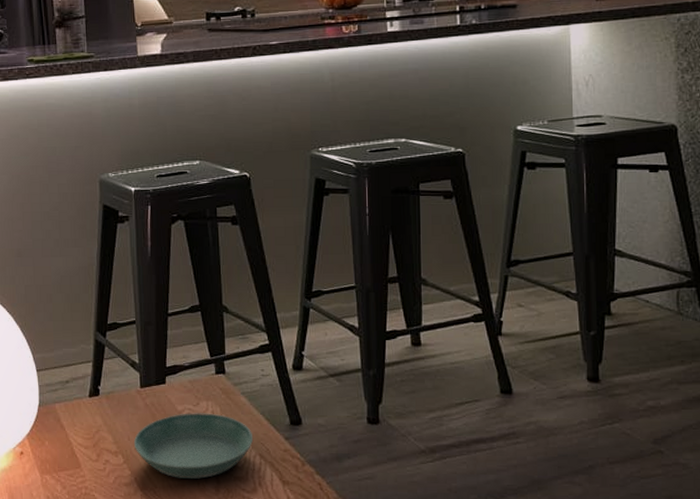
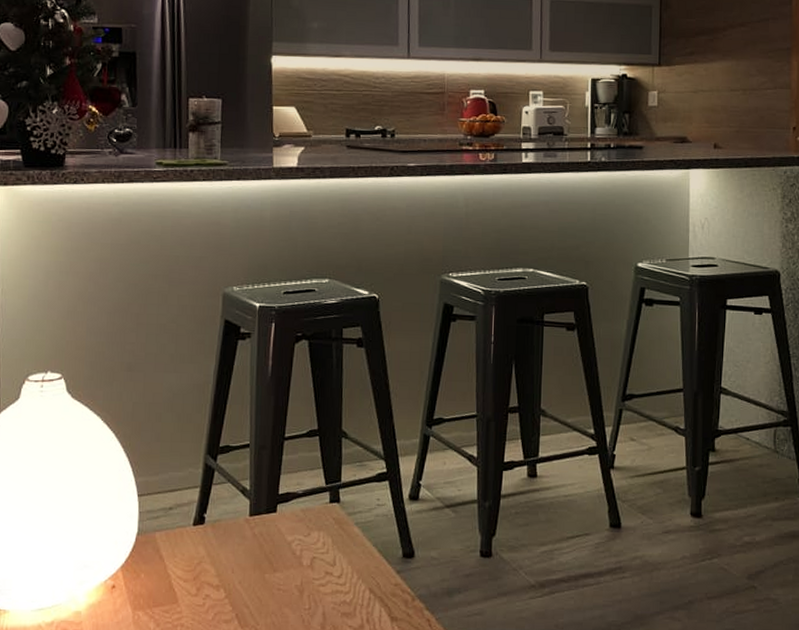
saucer: present [133,413,254,479] -> none [237,544,364,615]

